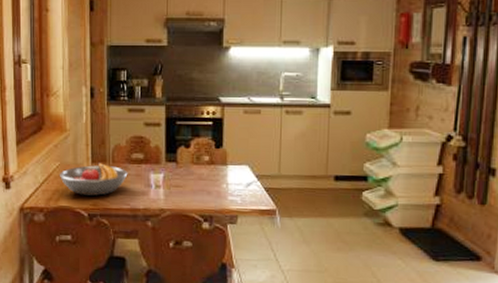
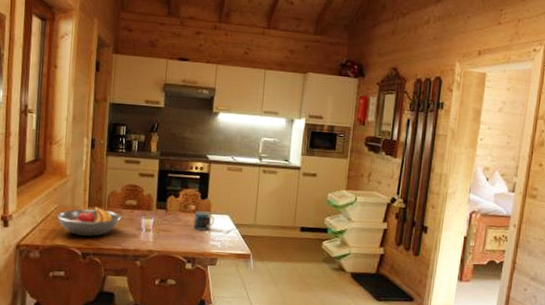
mug: none [208,162,232,184] -> present [193,211,214,231]

